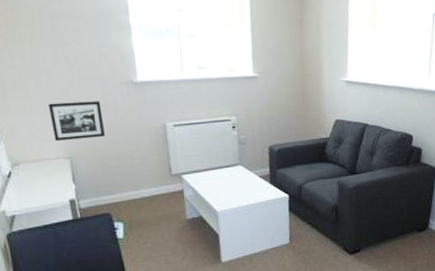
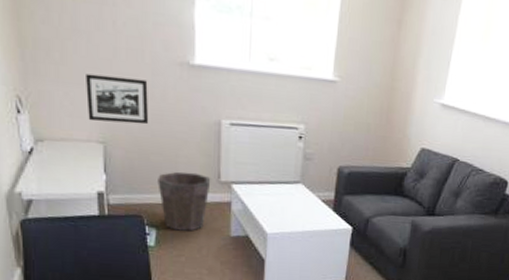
waste bin: none [119,170,164,222] -> present [158,171,211,231]

